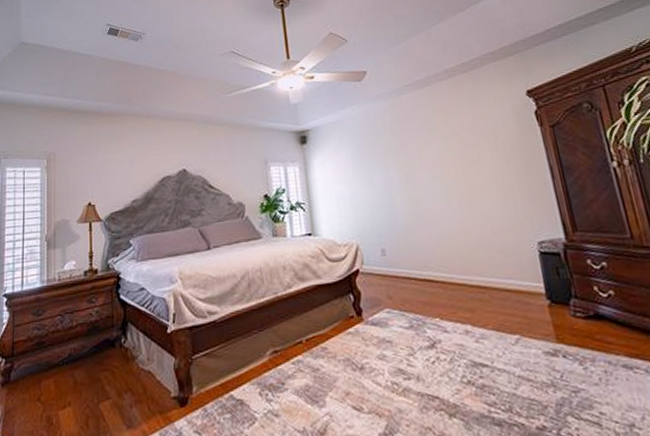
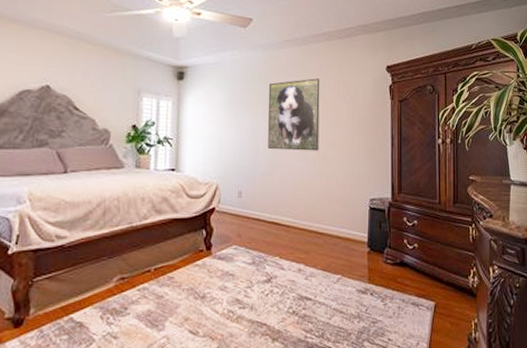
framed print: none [394,118,464,201] -> present [268,78,320,151]

